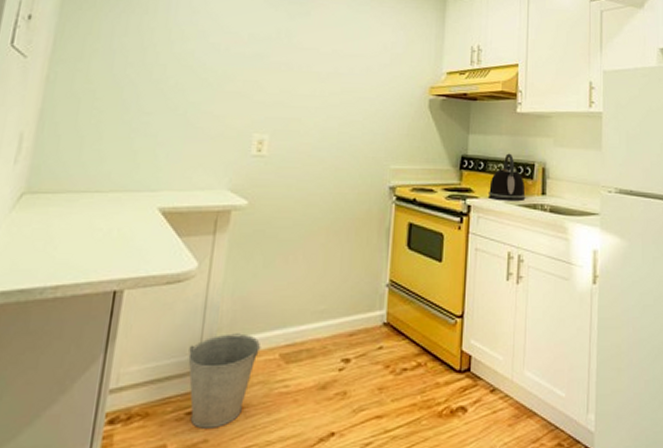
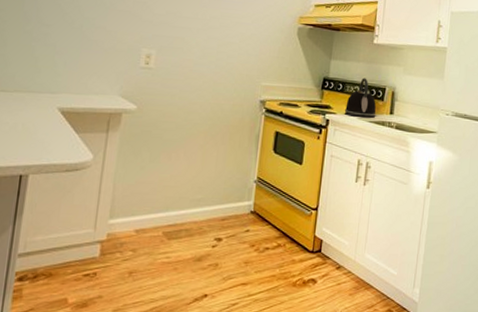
bucket: present [188,333,261,429] -> none [85,214,147,287]

